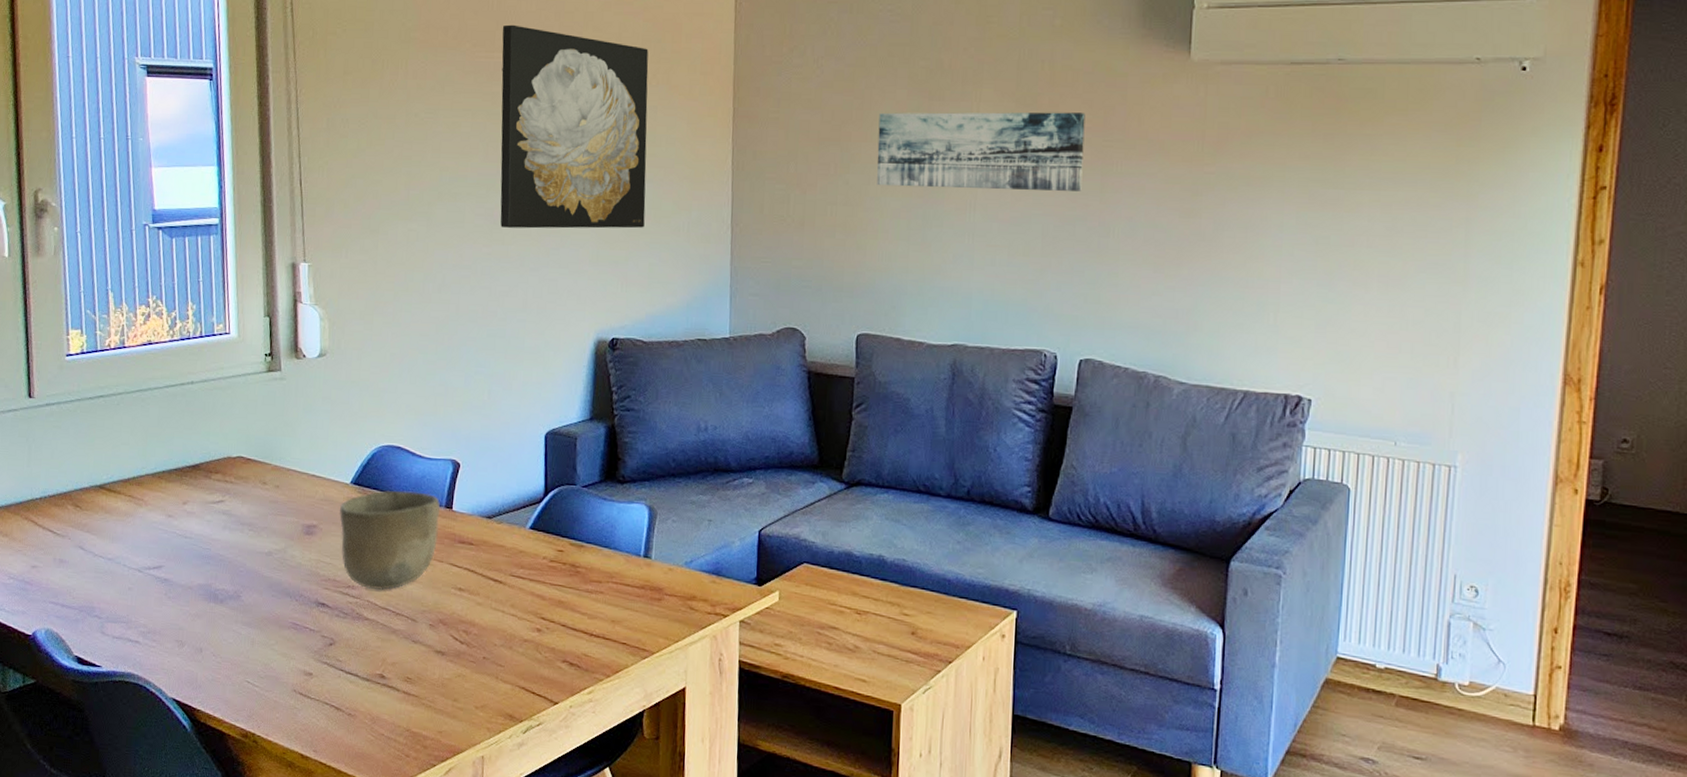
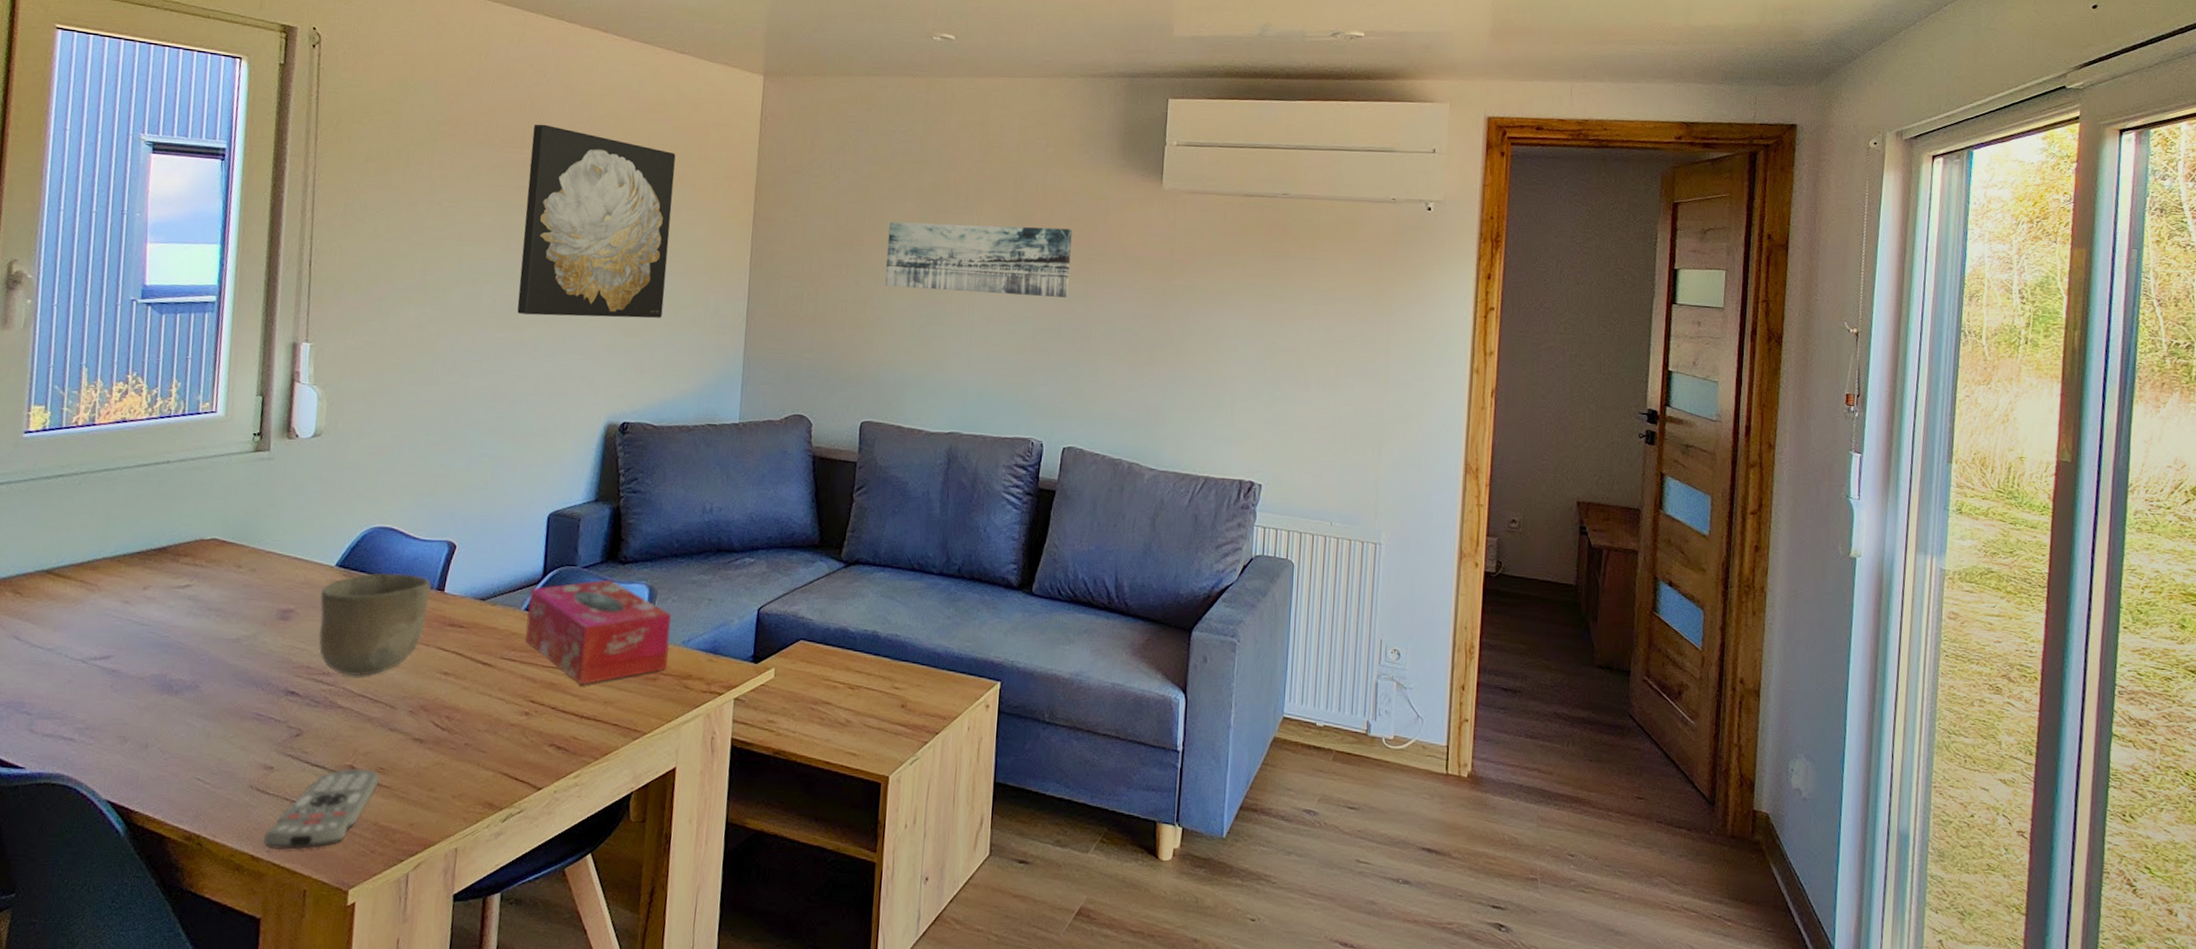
remote control: none [310,676,408,751] -> present [263,768,380,851]
tissue box: none [531,499,673,604] -> present [525,579,671,685]

